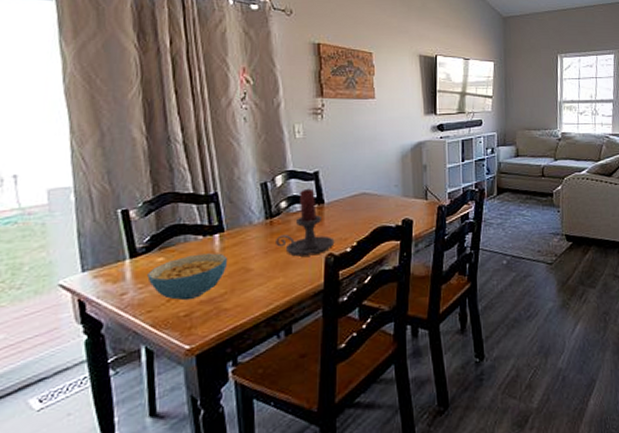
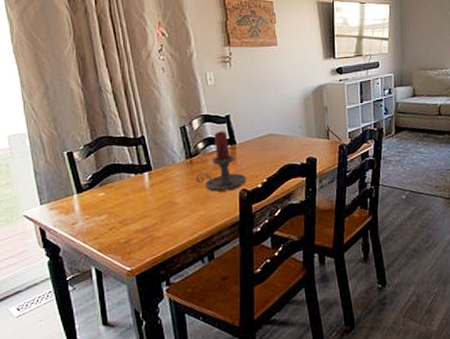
cereal bowl: present [147,253,228,301] -> none [92,189,157,230]

